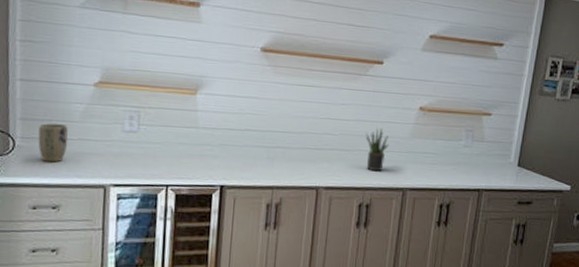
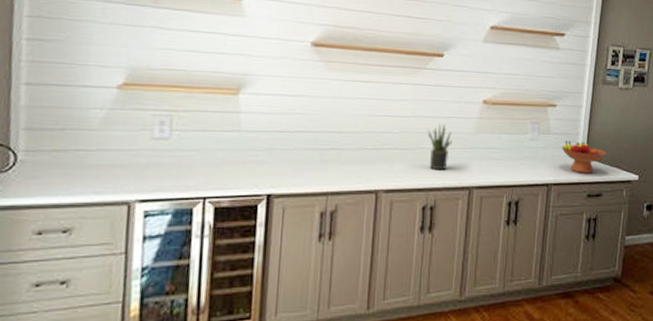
plant pot: present [38,123,69,163] -> none [46,132,85,178]
fruit bowl: none [494,149,540,181] -> present [561,141,607,173]

